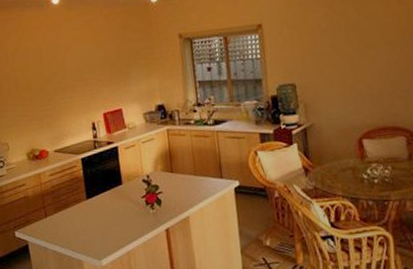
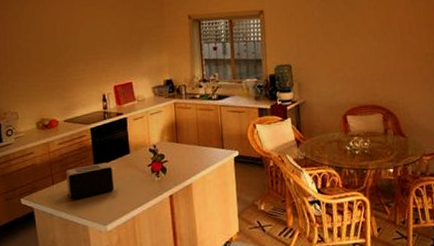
toaster: none [57,194,108,233] -> present [65,162,115,200]

